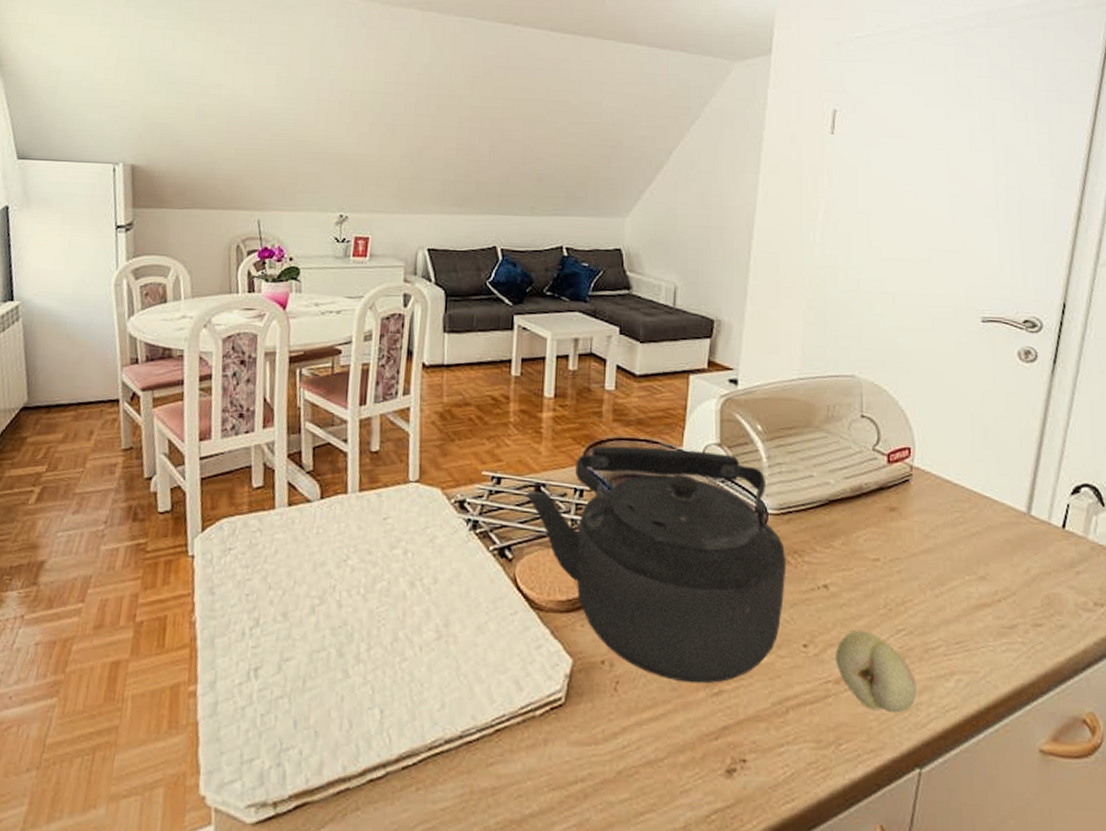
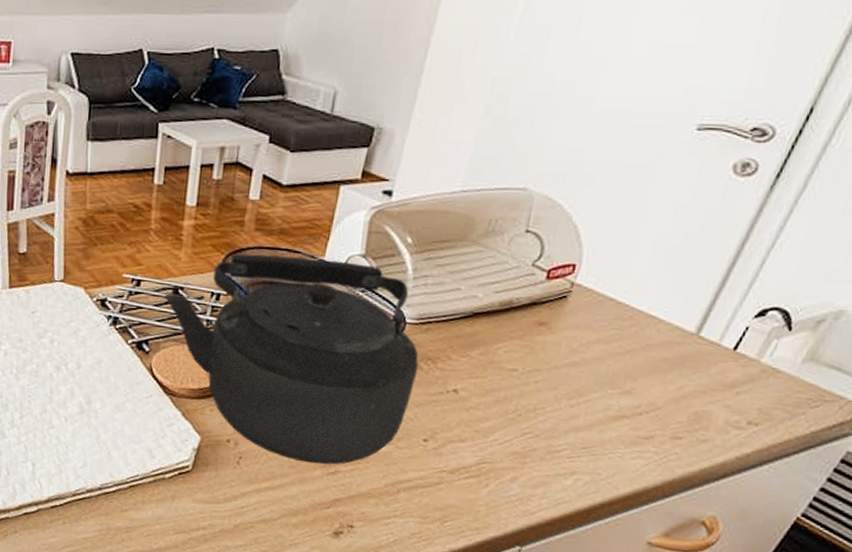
fruit: present [835,631,917,714] -> none [453,431,533,502]

